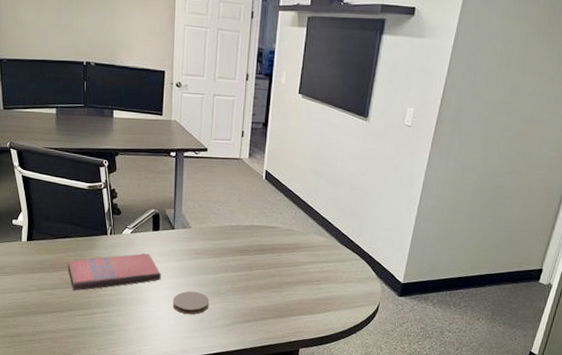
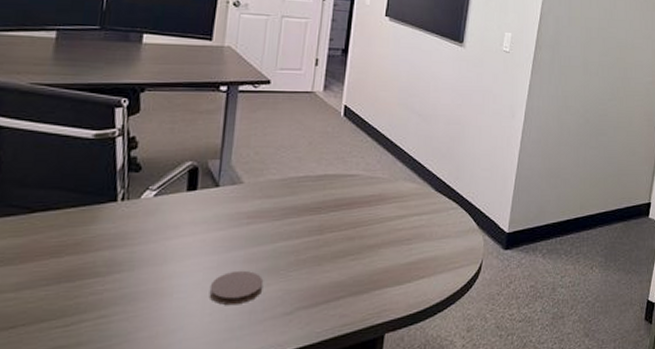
paperback book: present [67,254,161,291] -> none [46,224,195,290]

